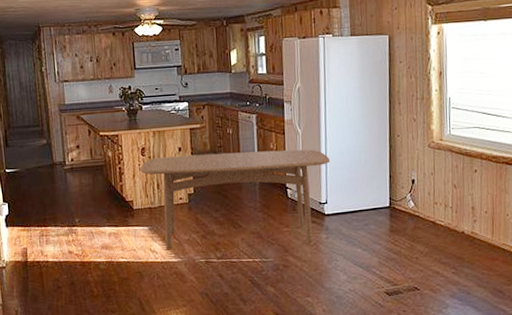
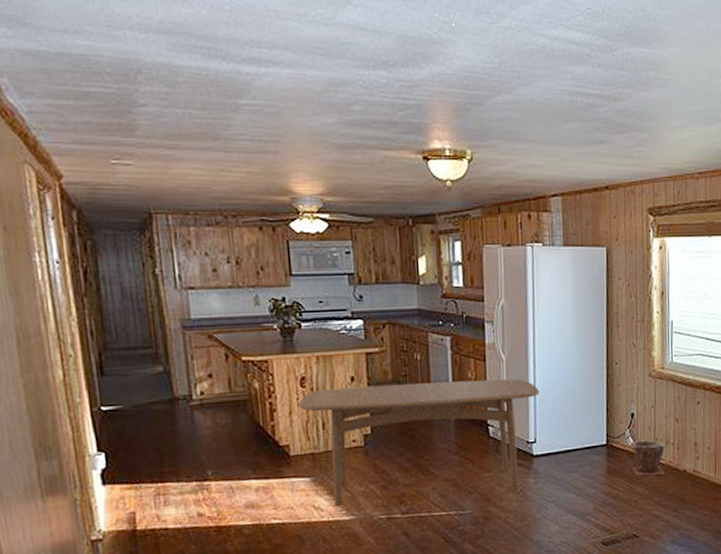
plant pot: none [413,202,444,236] -> present [632,439,666,476]

